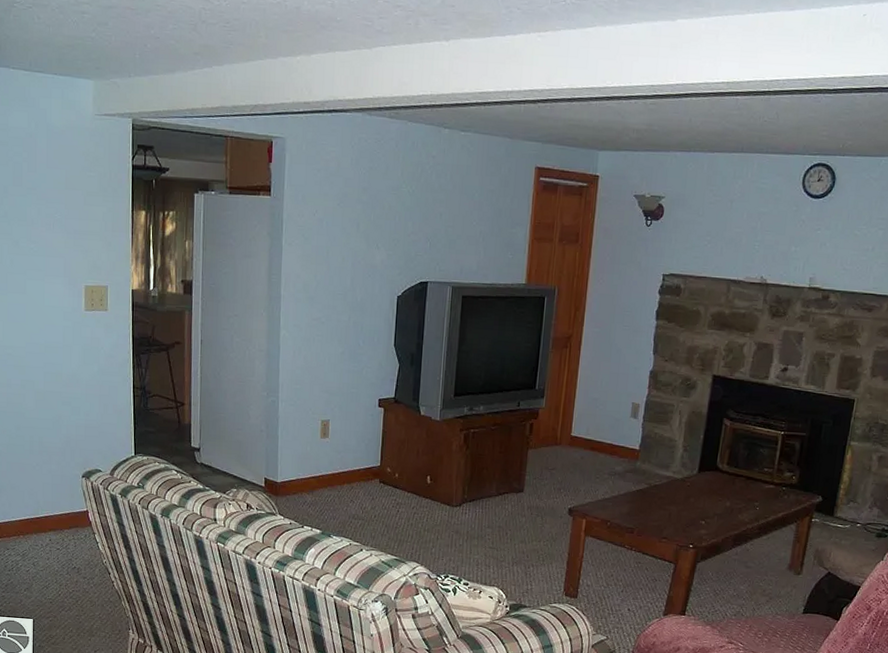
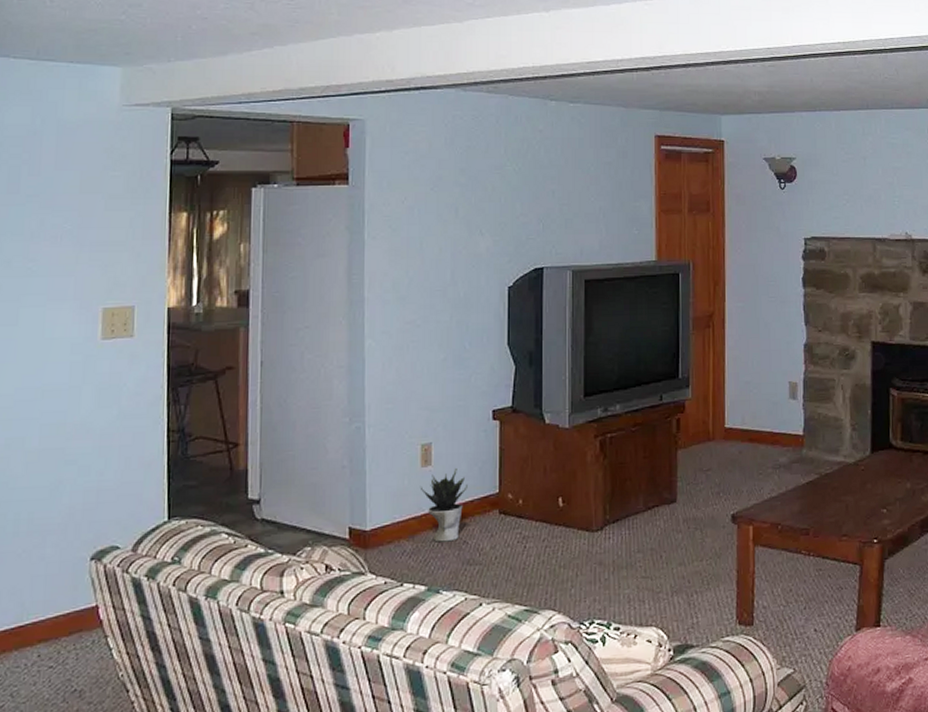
potted plant: none [319,442,356,499] -> present [419,467,467,542]

